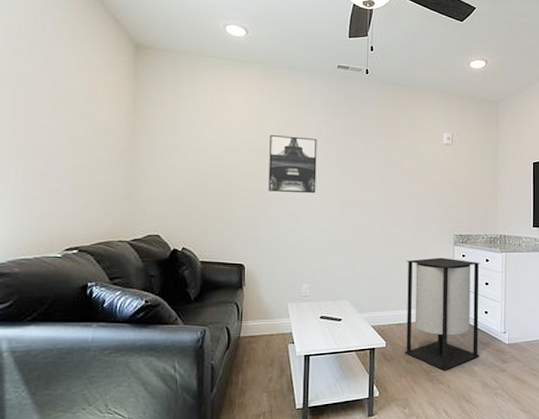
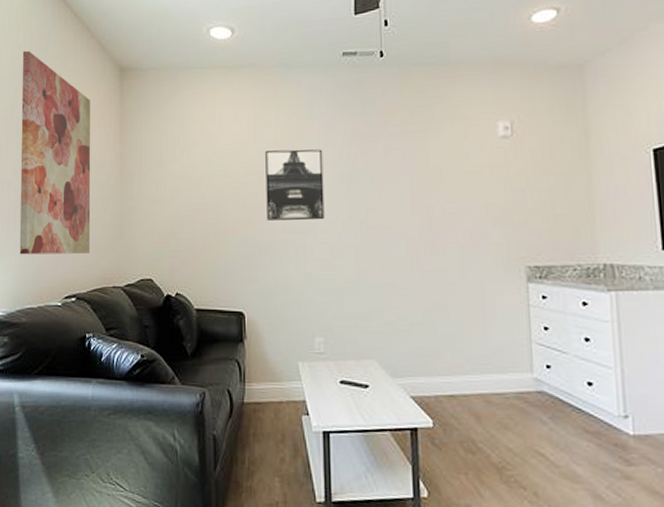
wall art: none [13,9,103,210] -> present [19,50,91,255]
trash can: present [405,257,481,371] -> none [454,300,585,470]

